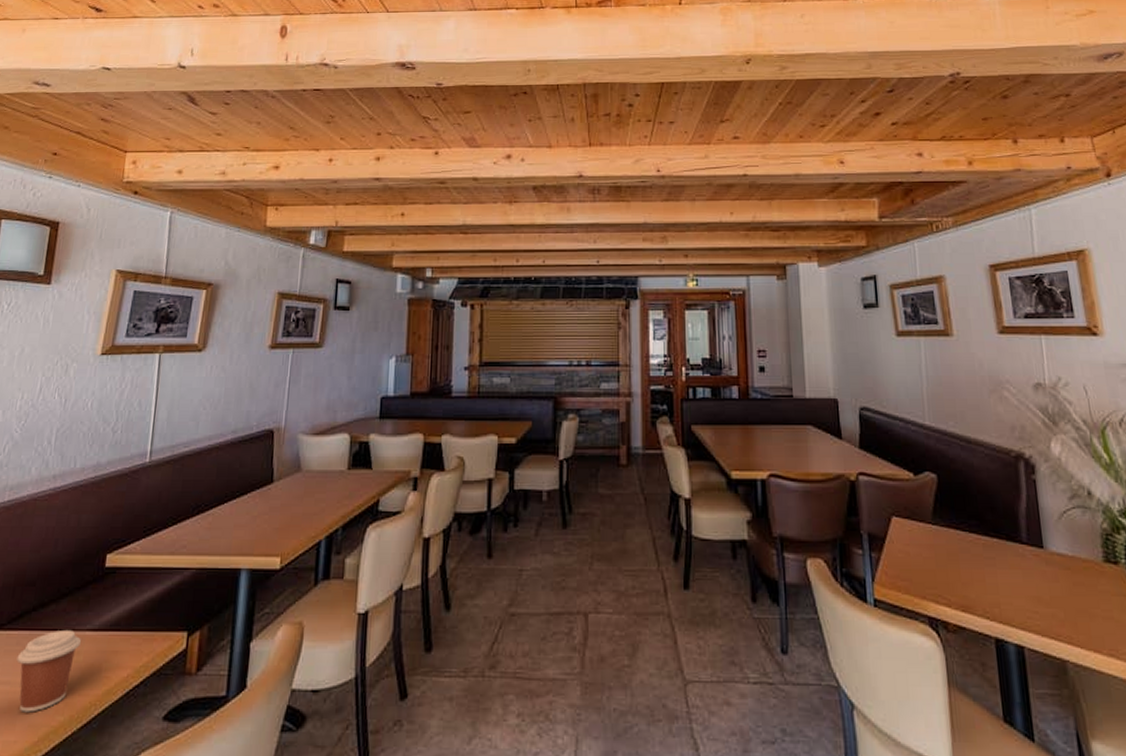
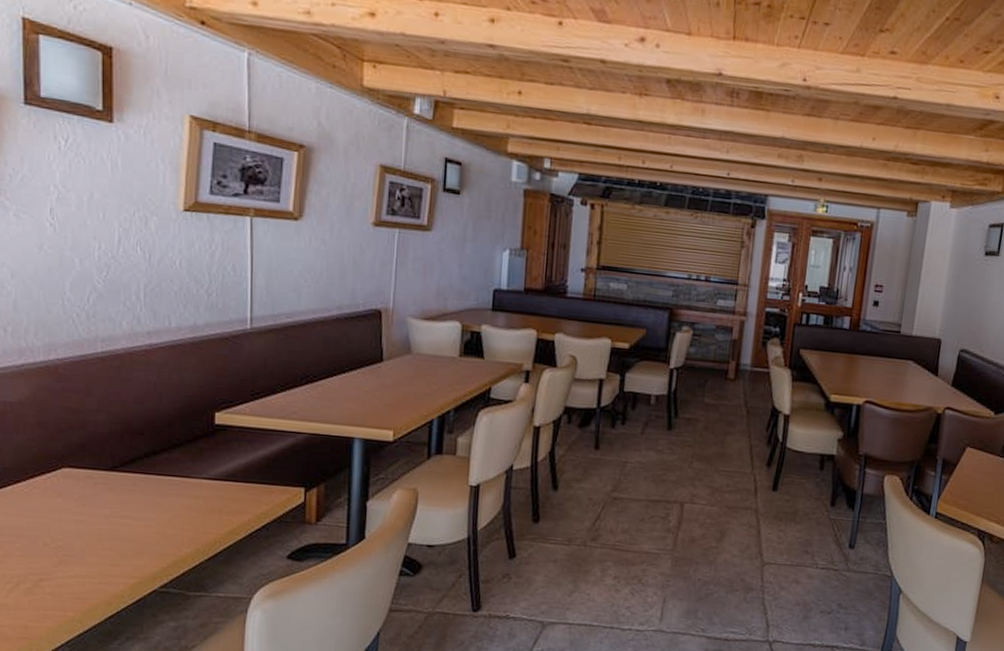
coffee cup: present [16,629,81,713] -> none [135,476,198,544]

